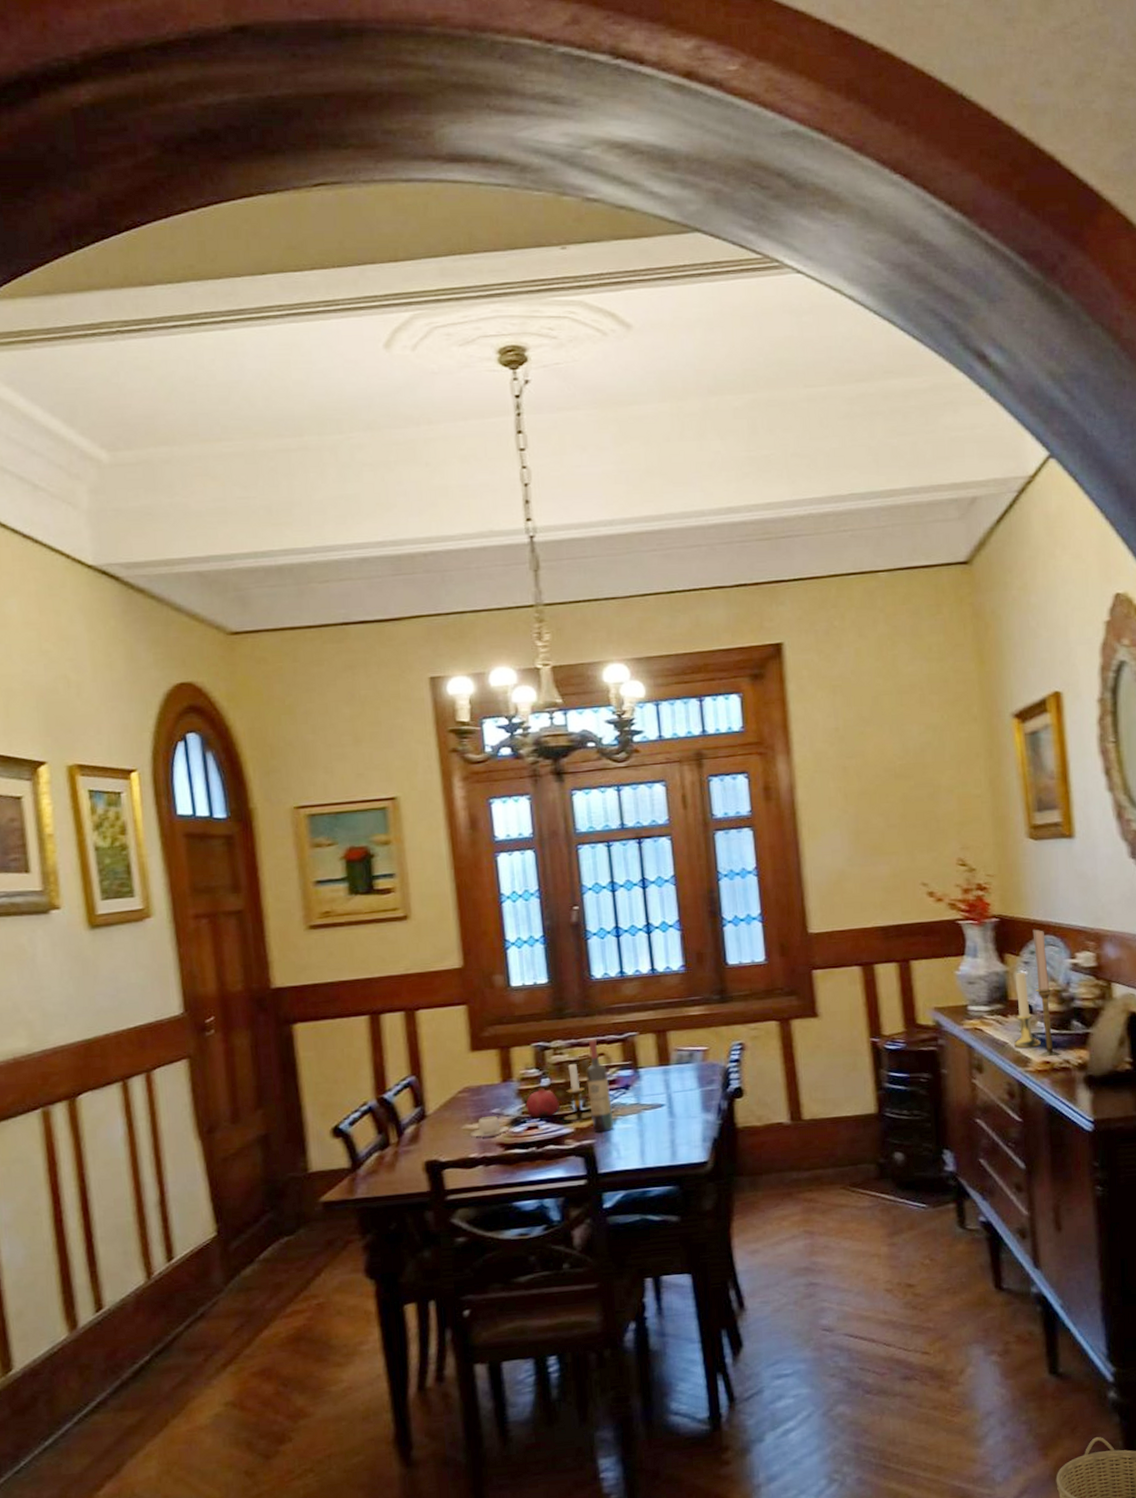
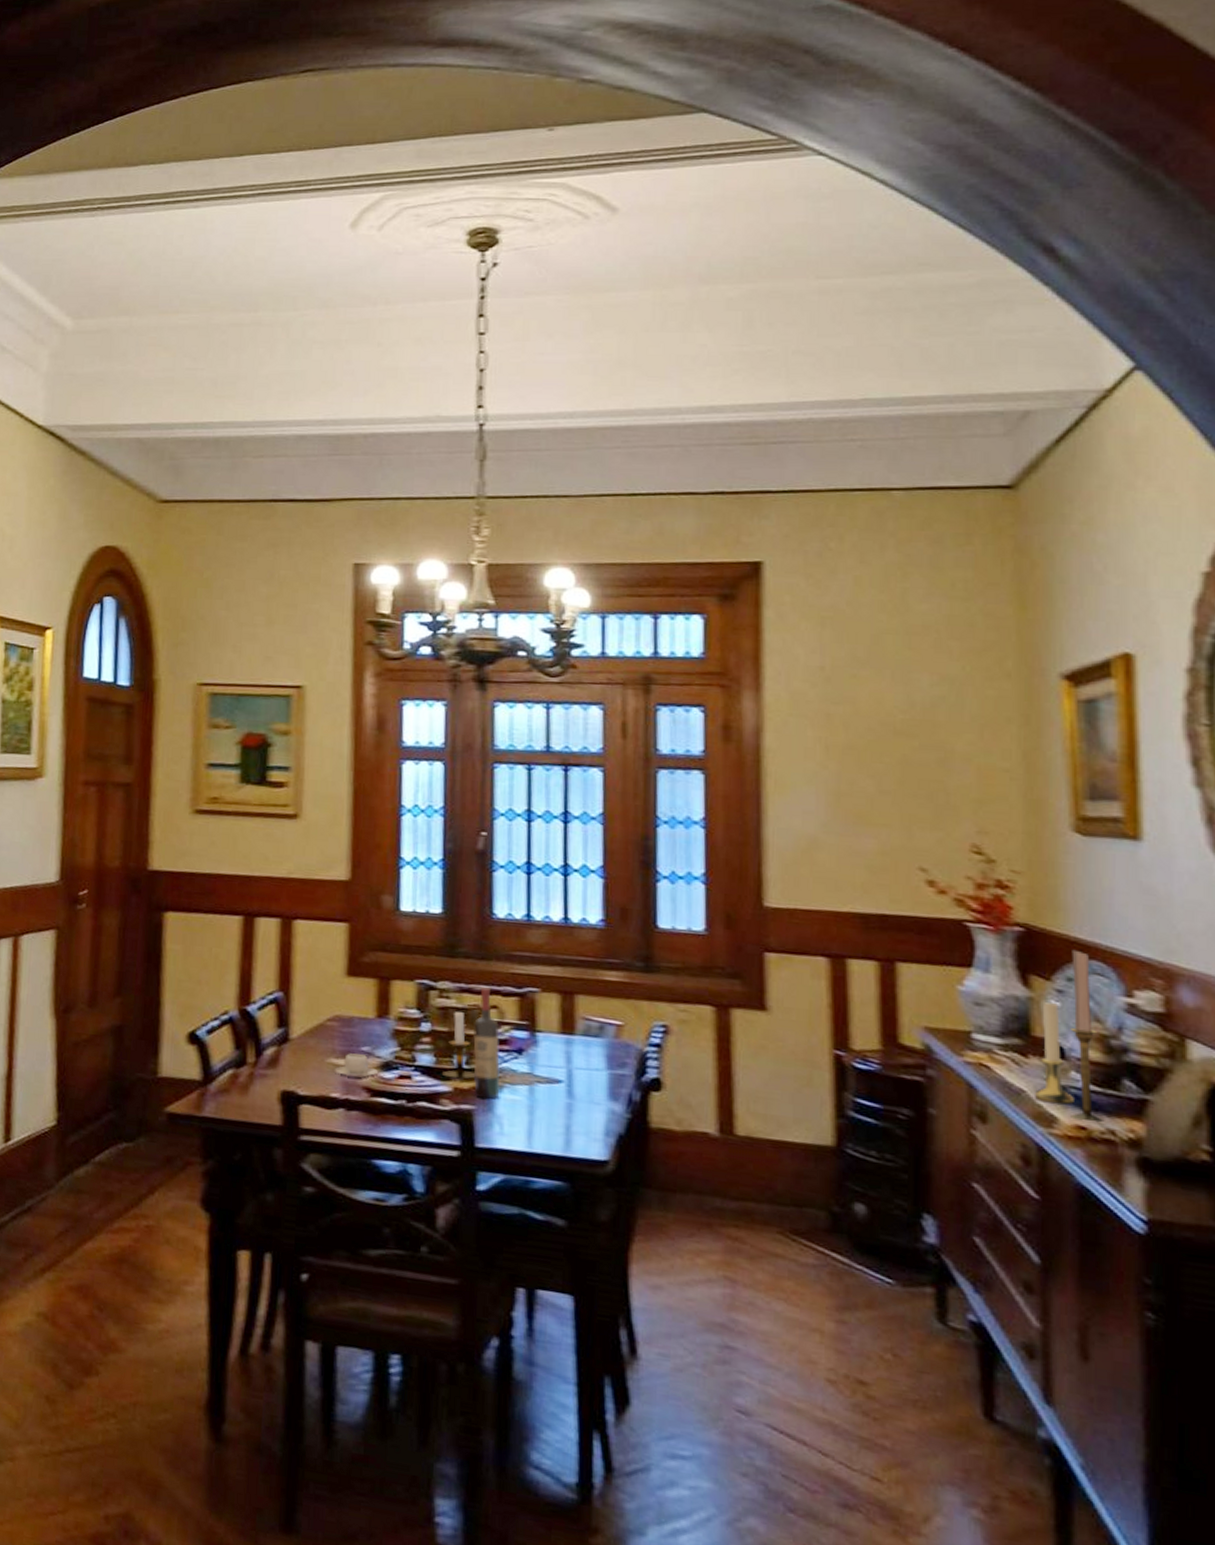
fruit: present [525,1086,560,1120] -> none [400,1031,439,1070]

